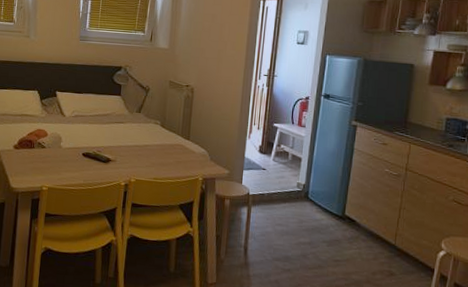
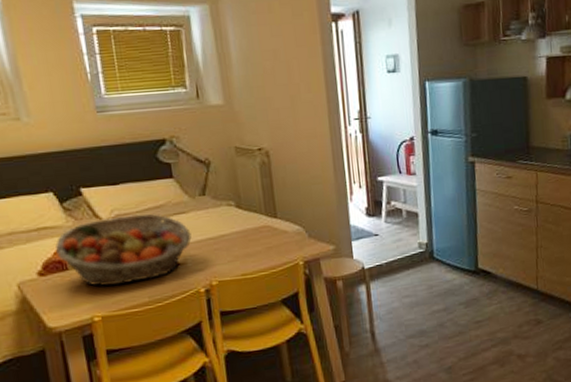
fruit basket: none [30,116,124,168] -> present [55,214,192,287]

